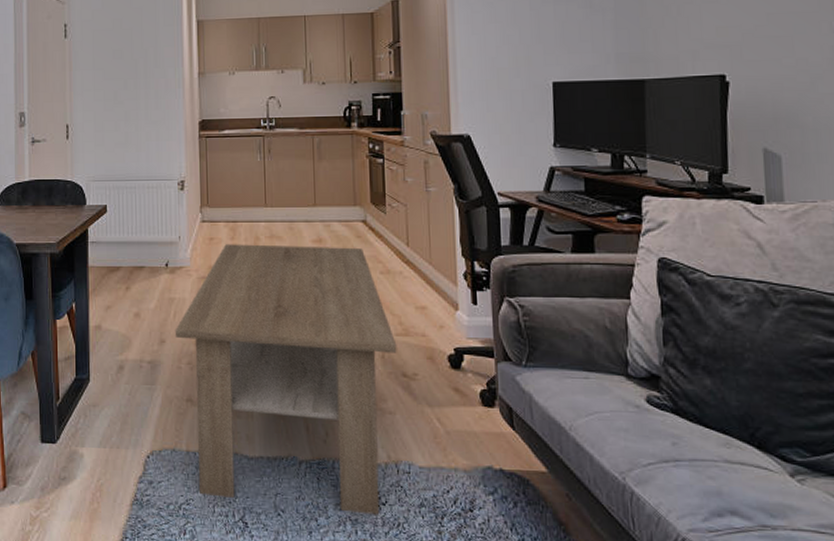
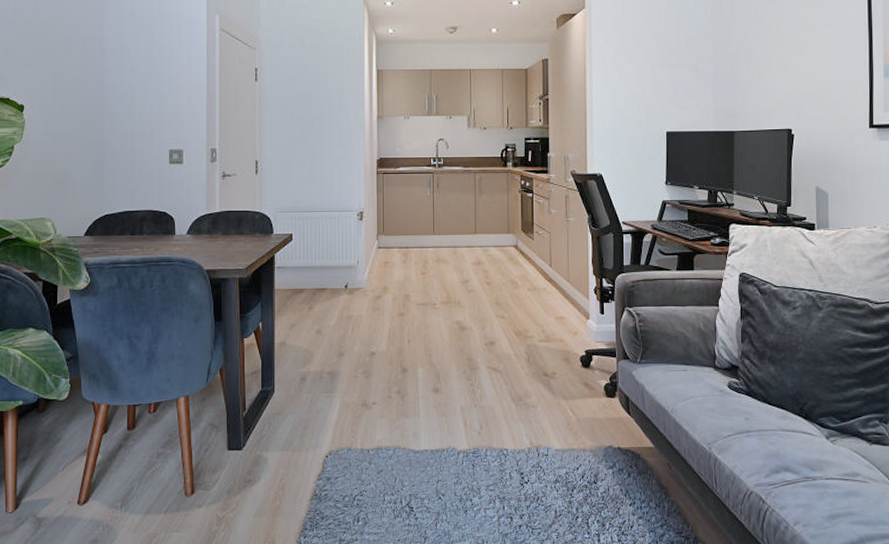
coffee table: present [174,244,397,515] -> none [352,267,540,492]

